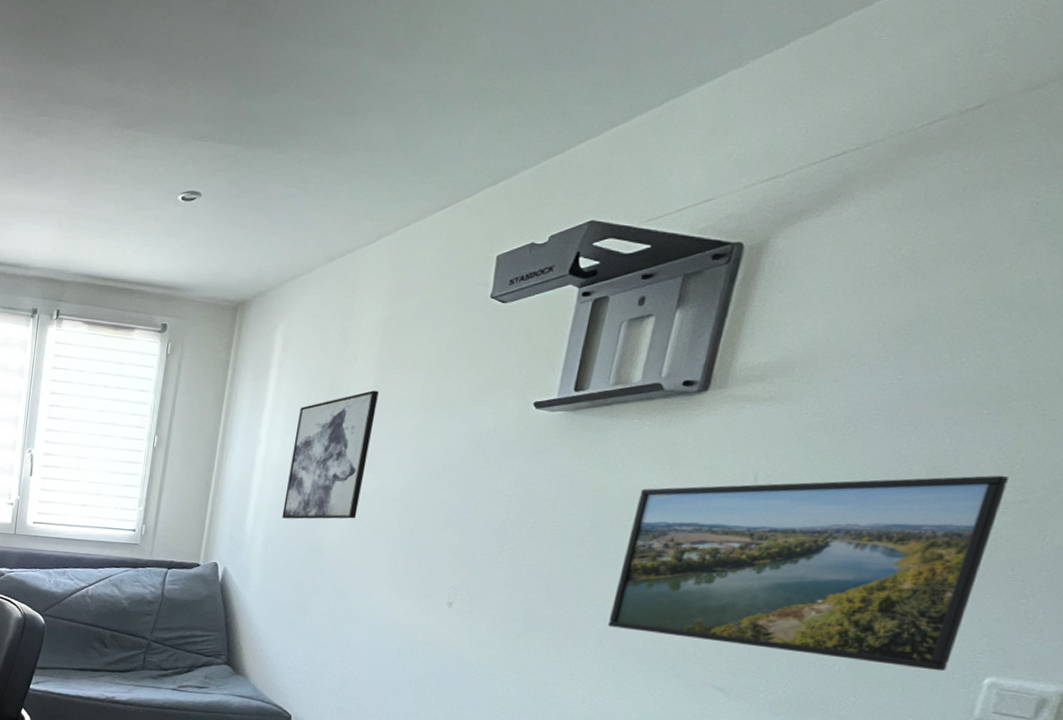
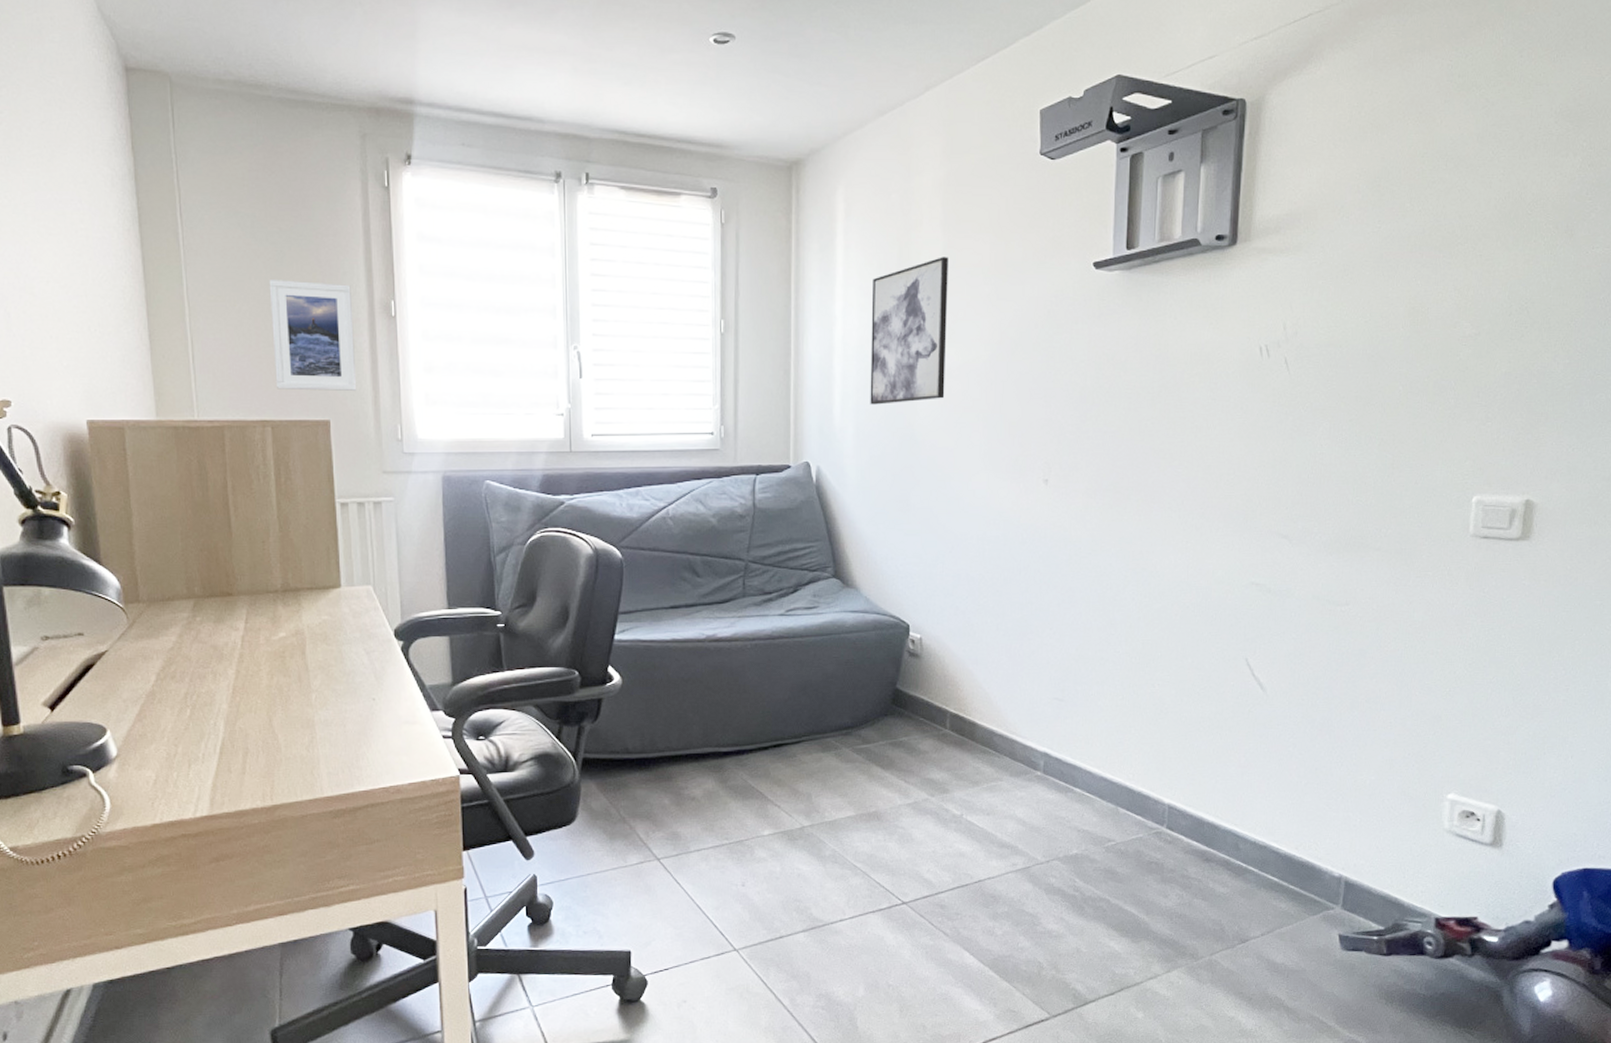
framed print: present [608,475,1009,672] -> none [1187,311,1465,495]

